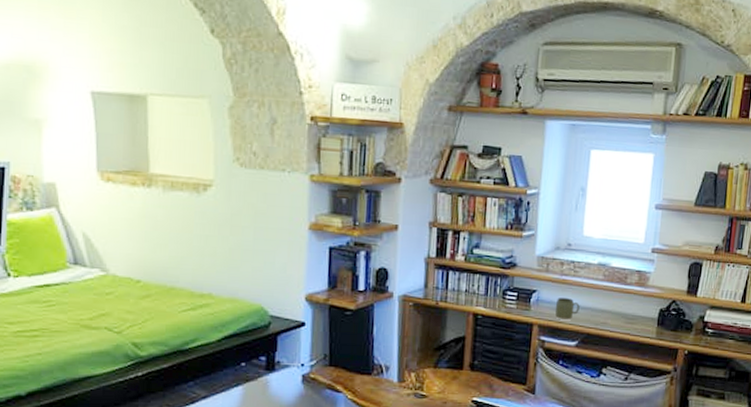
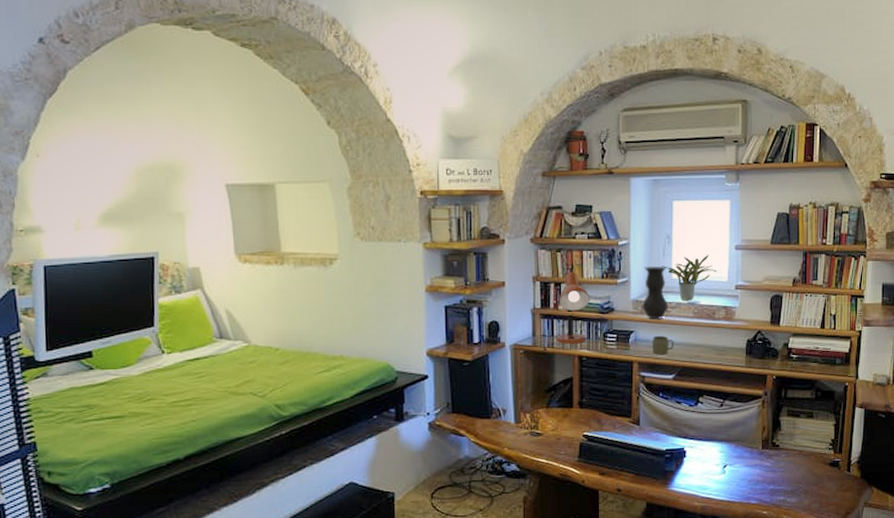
desk lamp: none [450,220,491,301] -> present [556,272,590,345]
vase: none [548,220,578,279] -> present [642,267,668,319]
potted plant: none [572,212,633,262] -> present [661,254,717,301]

